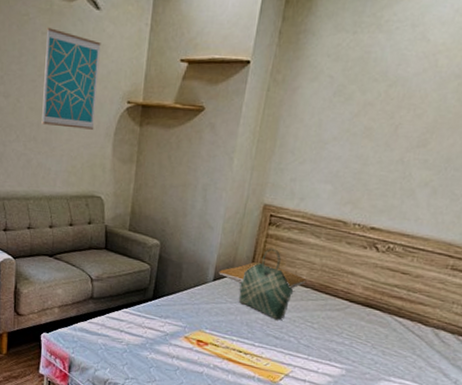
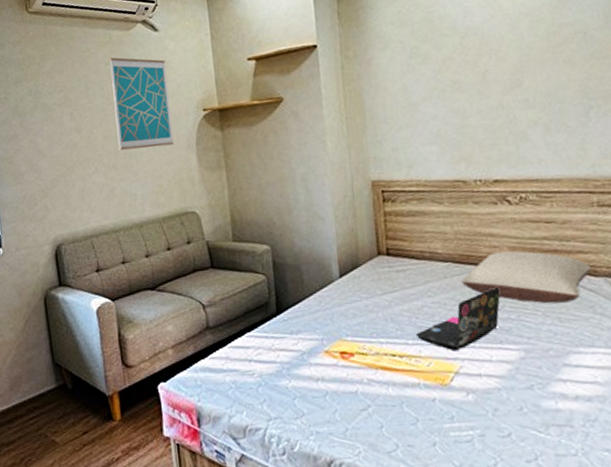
pillow: present [219,262,307,289] -> none [343,245,444,274]
tote bag: present [238,248,293,320] -> none [371,226,433,308]
laptop: none [263,317,344,359] -> present [416,287,501,352]
pillow: none [314,288,426,341] -> present [461,250,592,304]

